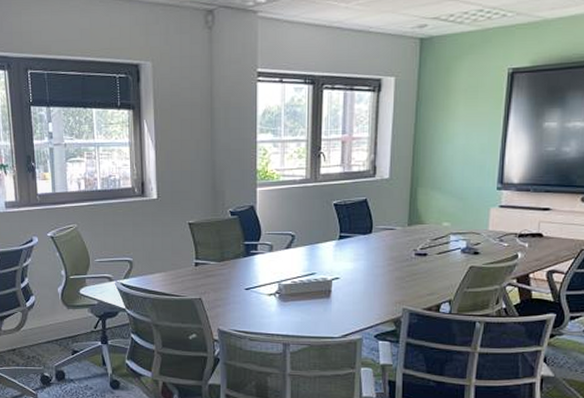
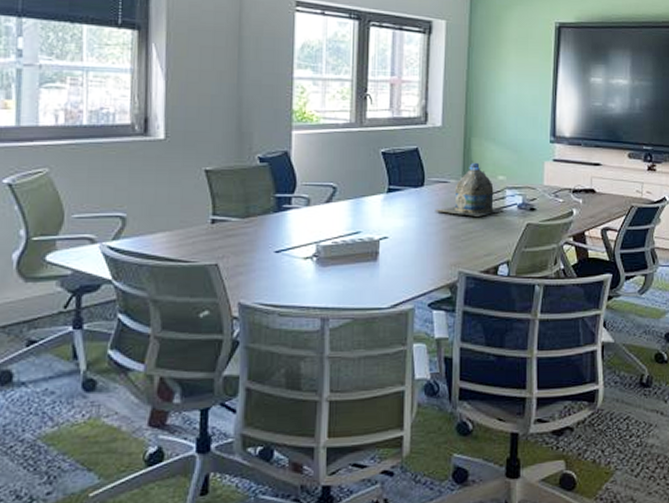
water jug: none [381,211,447,260] -> present [434,163,503,217]

